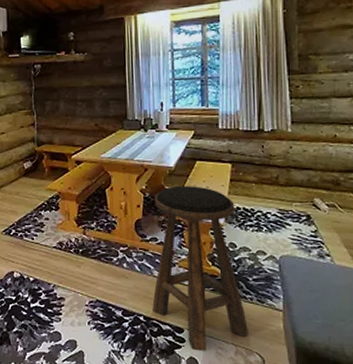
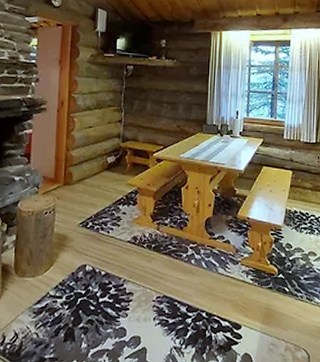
stool: present [152,185,248,351] -> none [215,188,297,347]

